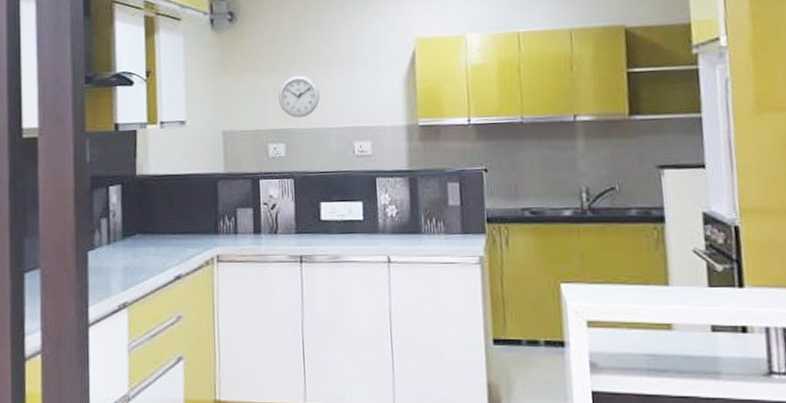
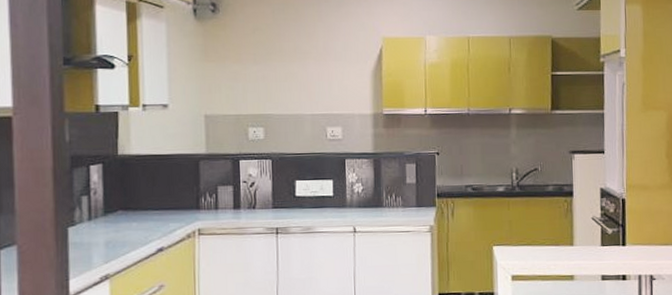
wall clock: present [278,76,320,118] -> none [258,66,297,105]

